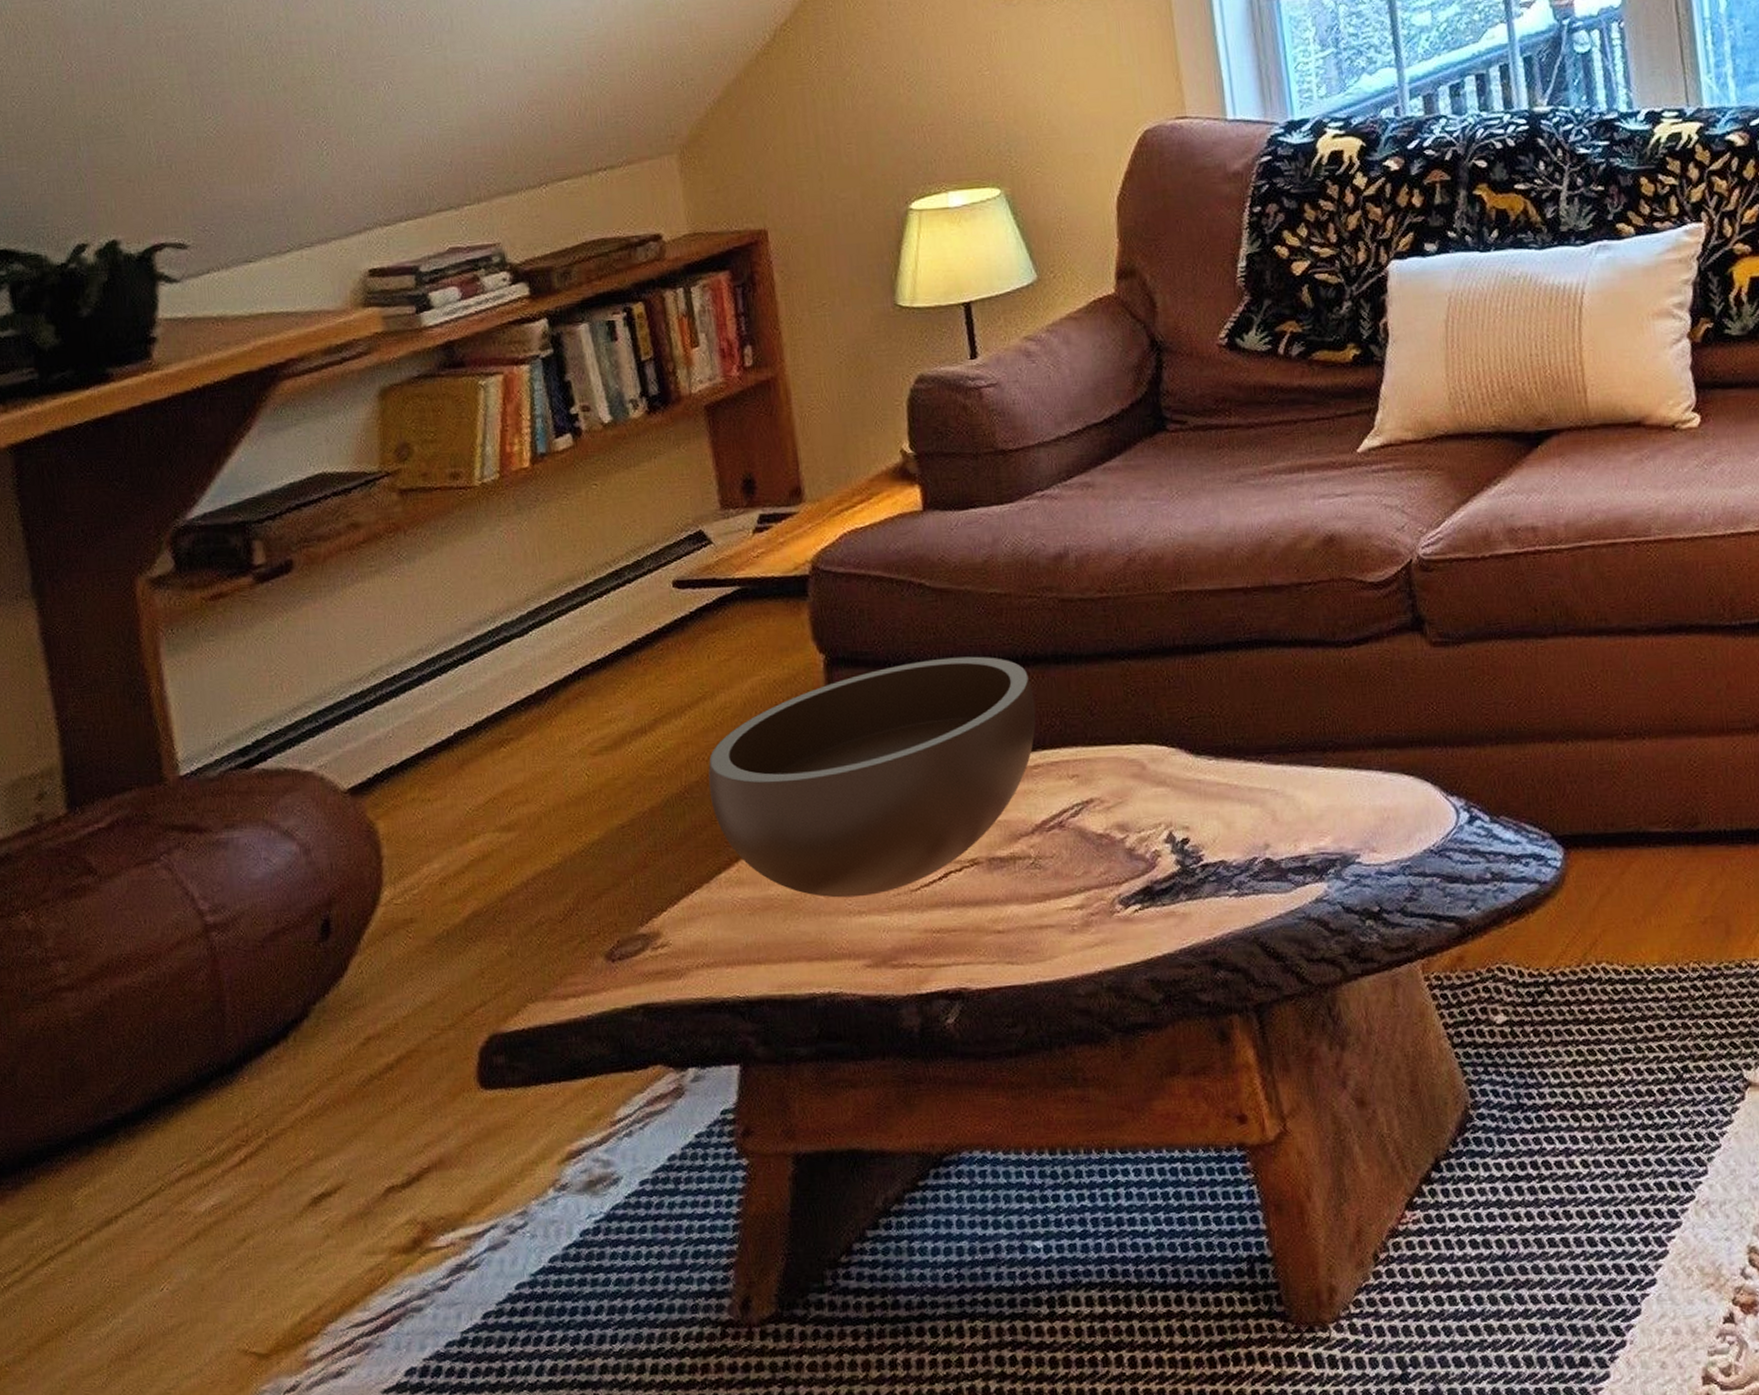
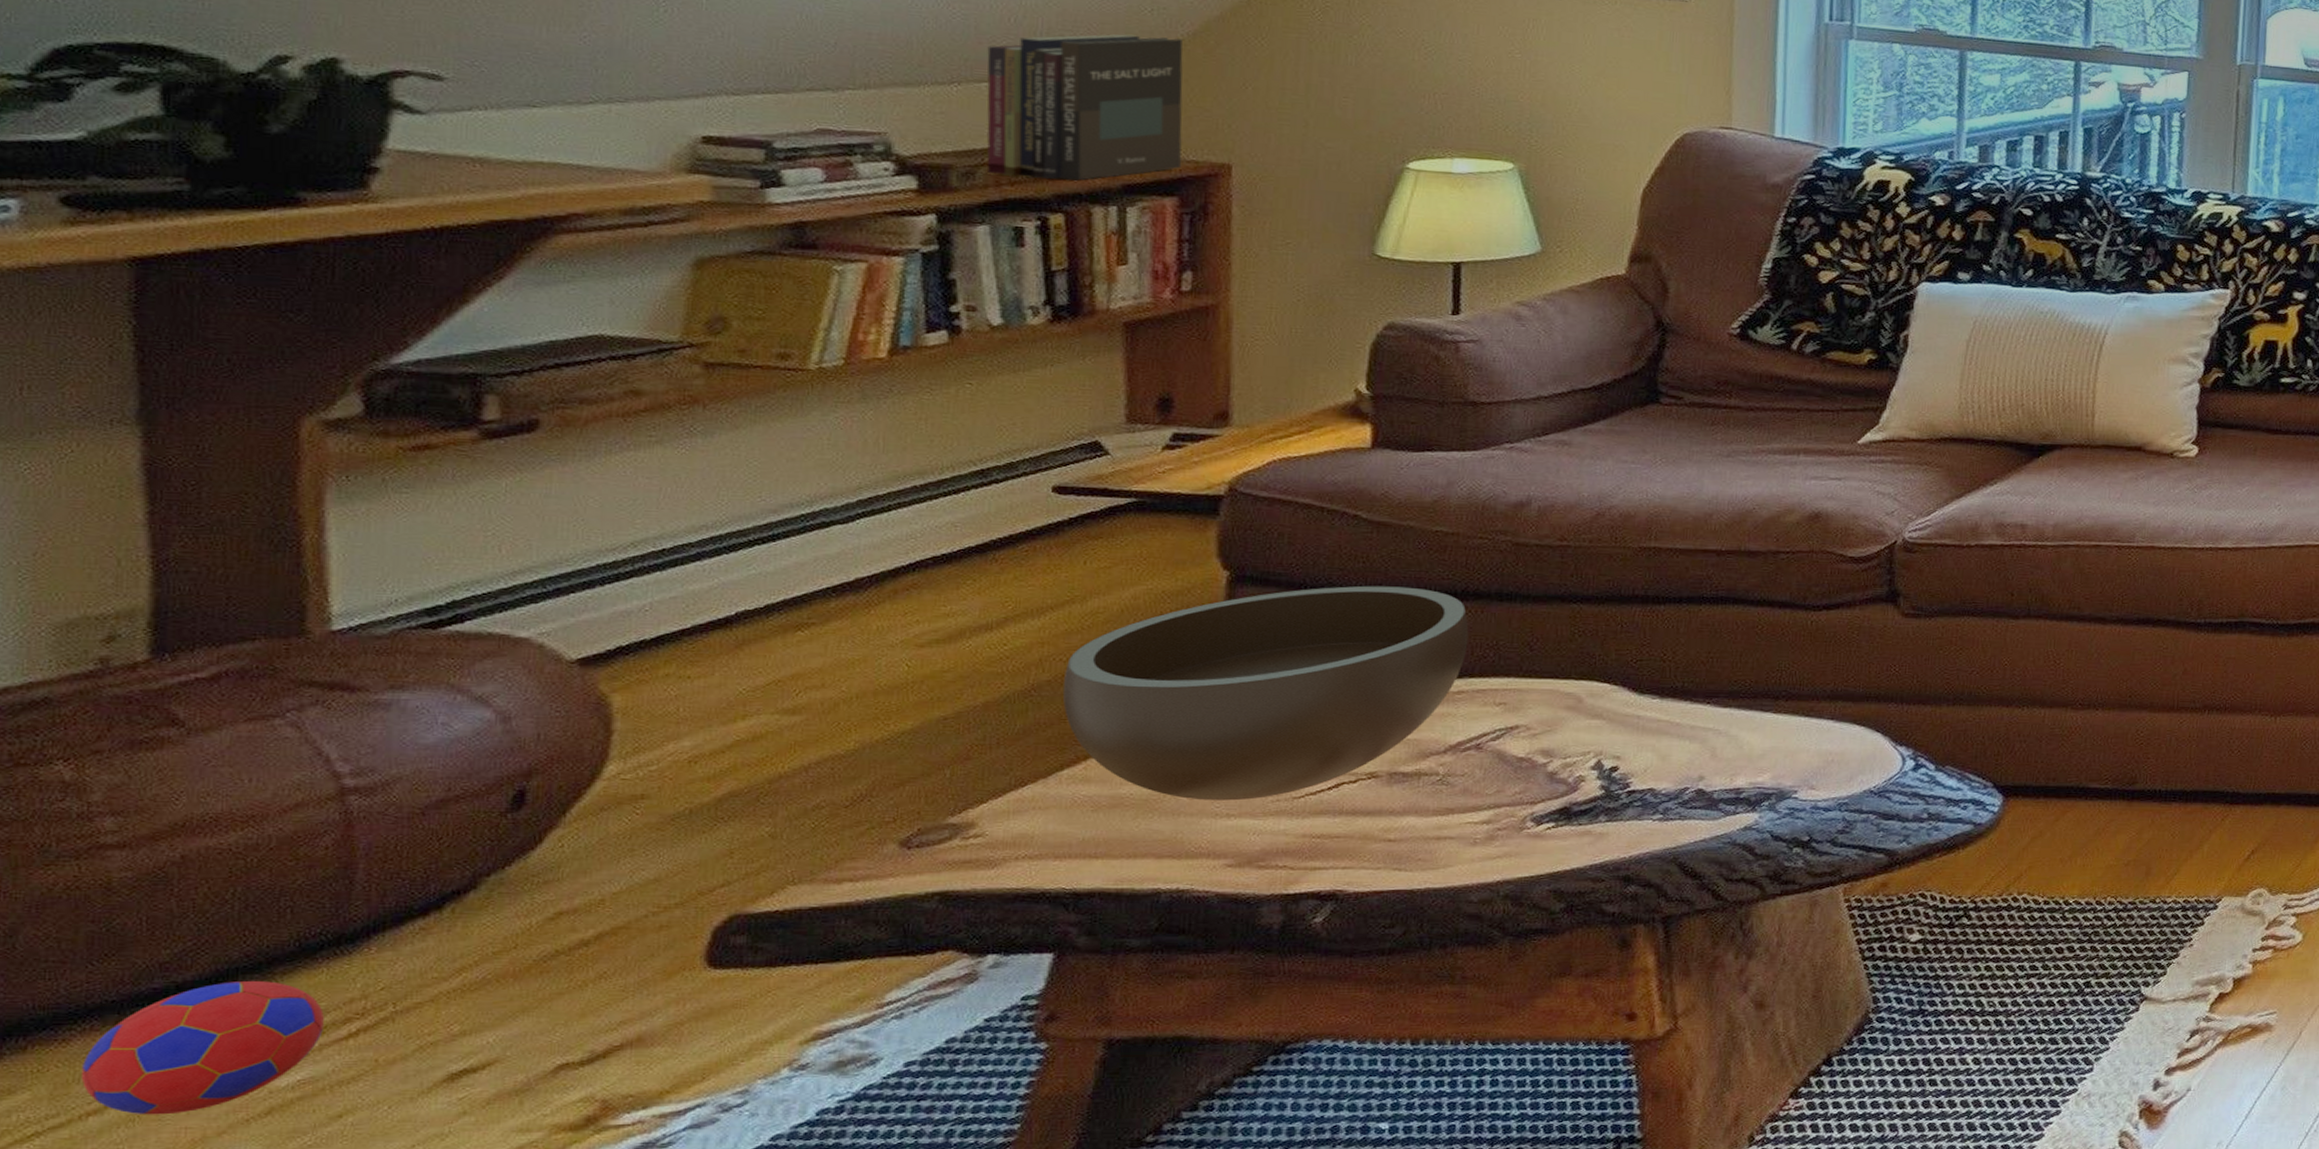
toy ball: none [72,1110,223,1240] -> present [80,980,324,1115]
books: none [562,108,728,271] -> present [987,34,1183,181]

